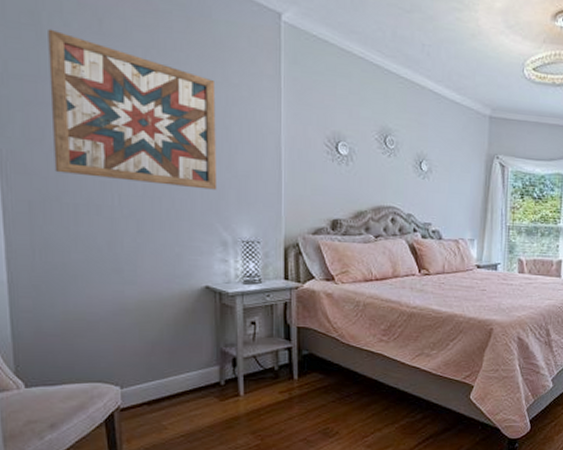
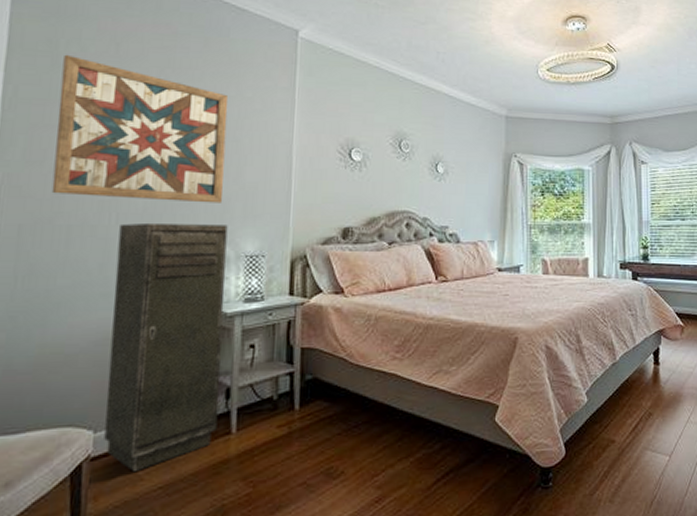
storage cabinet: none [123,205,227,423] -> present [104,222,228,473]

